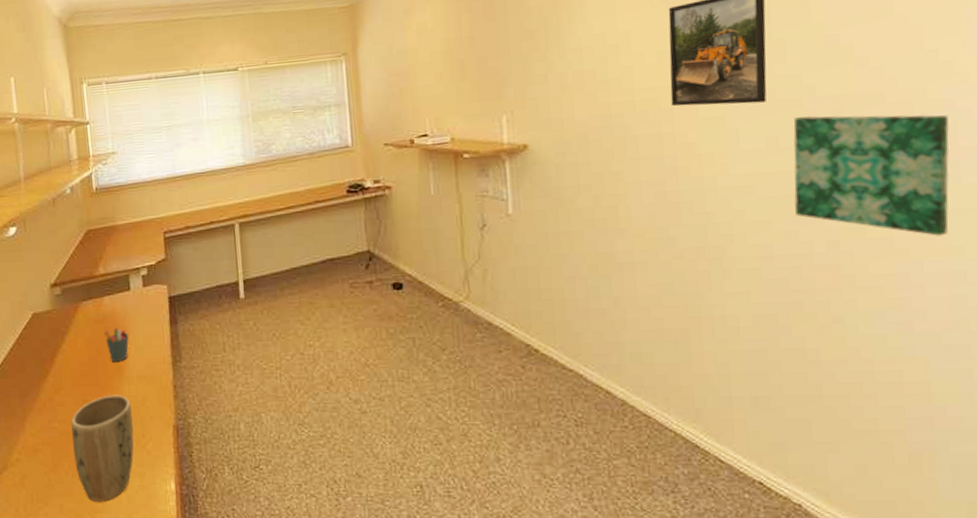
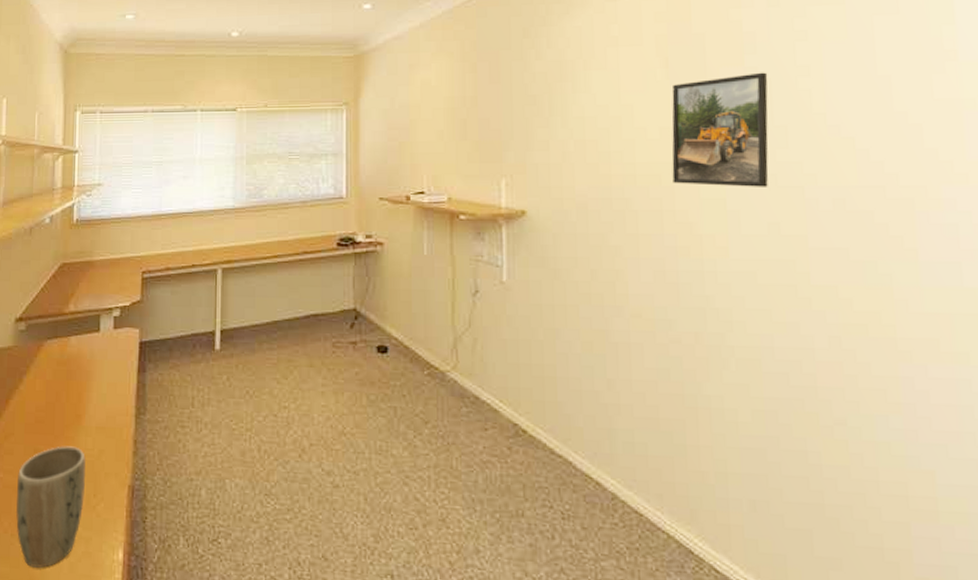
pen holder: present [104,328,129,363] -> none [66,371,93,410]
wall art: present [793,115,950,236] -> none [795,204,952,340]

